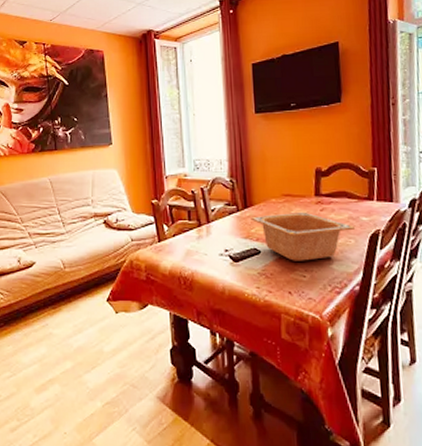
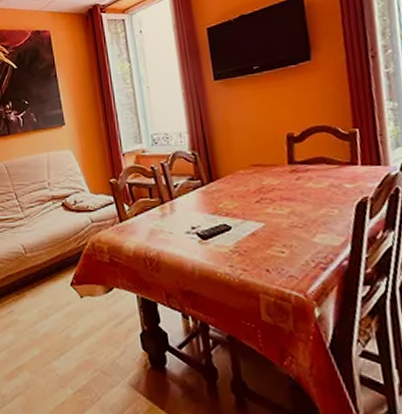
serving bowl: present [250,211,356,261] -> none [217,182,339,236]

